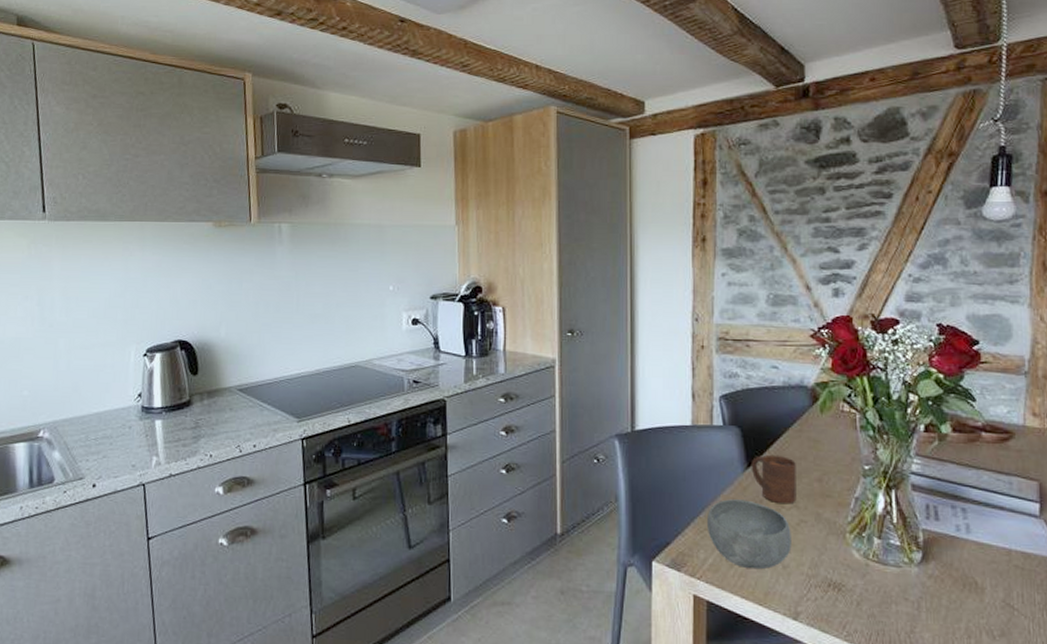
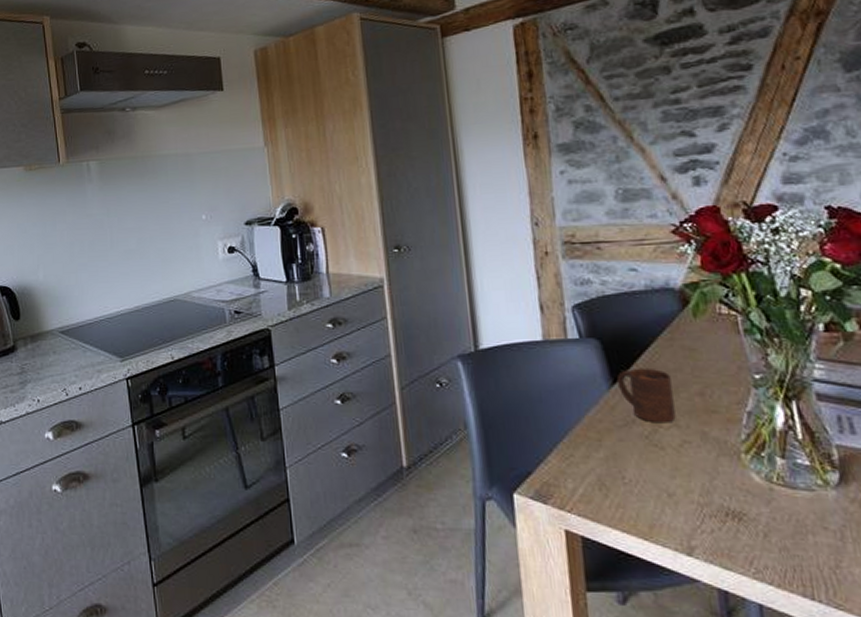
bowl: present [706,499,792,570] -> none [571,420,676,499]

